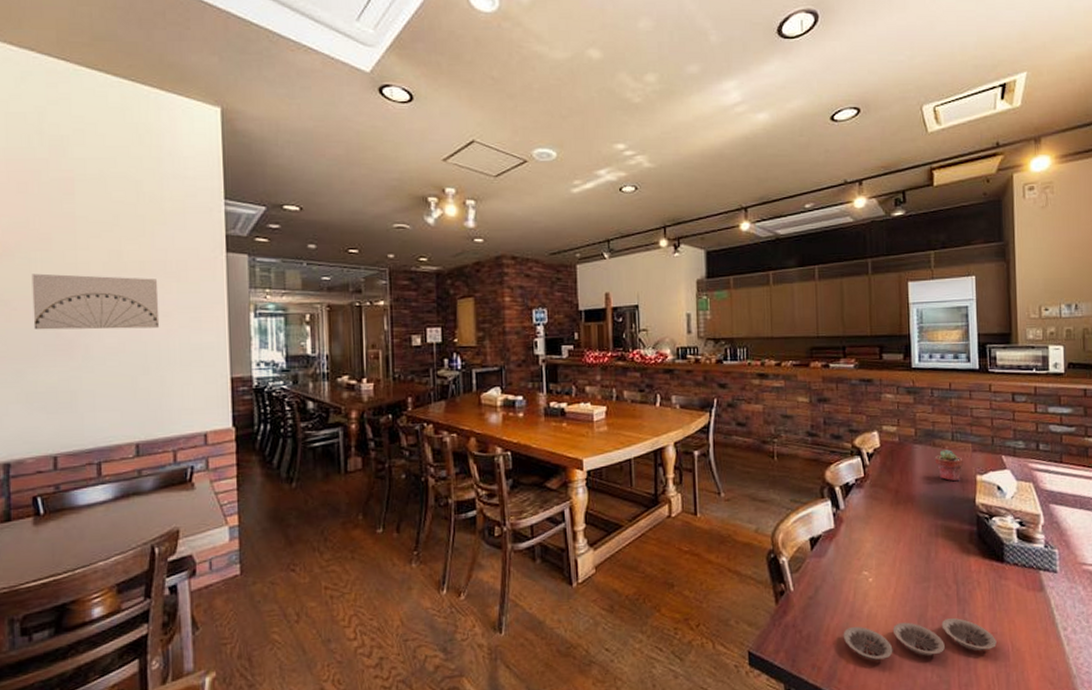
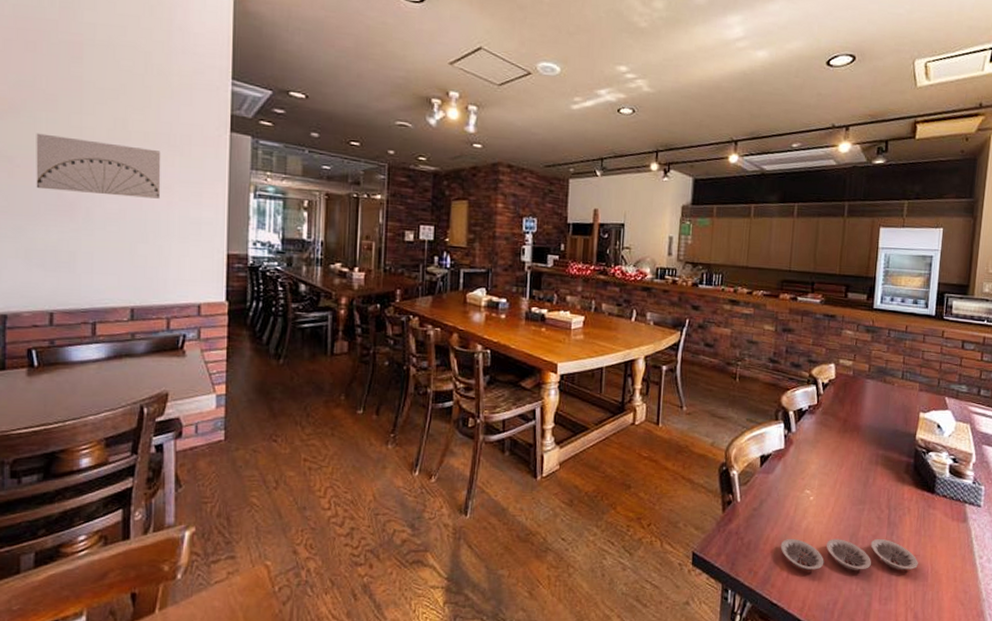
potted succulent: present [934,449,963,482] -> none [883,386,910,417]

